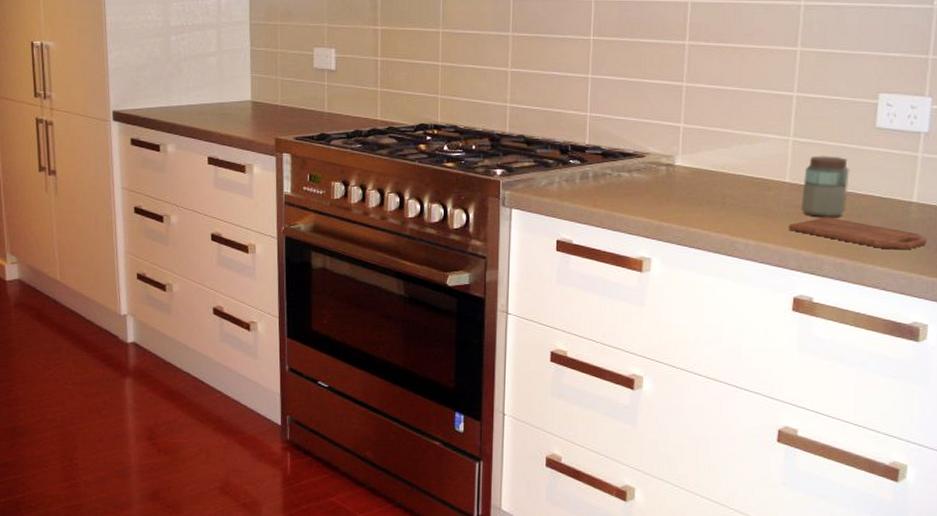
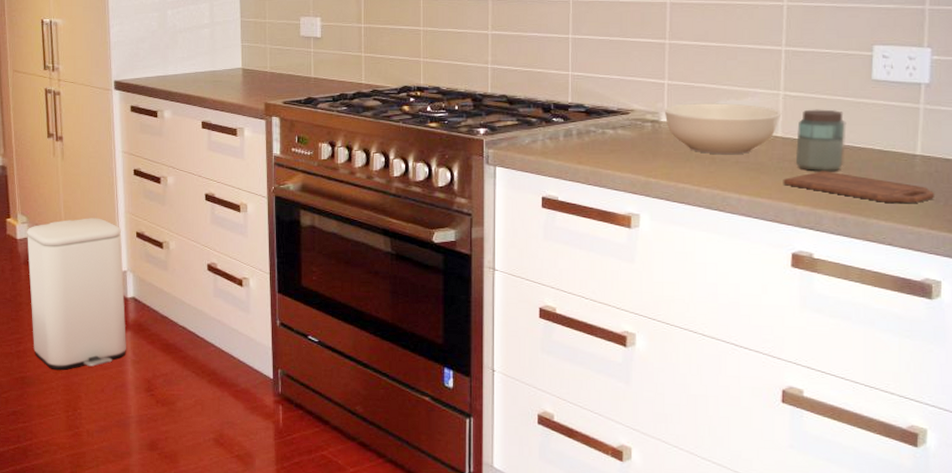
pedal bin: none [17,258,126,419] -> present [27,218,126,370]
bowl: none [678,147,791,200] -> present [664,103,782,155]

